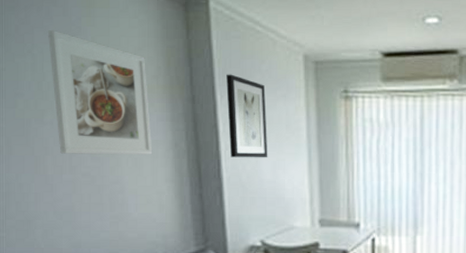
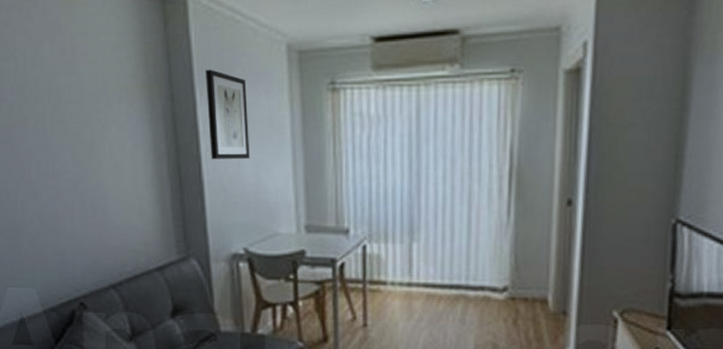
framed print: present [48,30,153,155] -> none [29,32,133,160]

